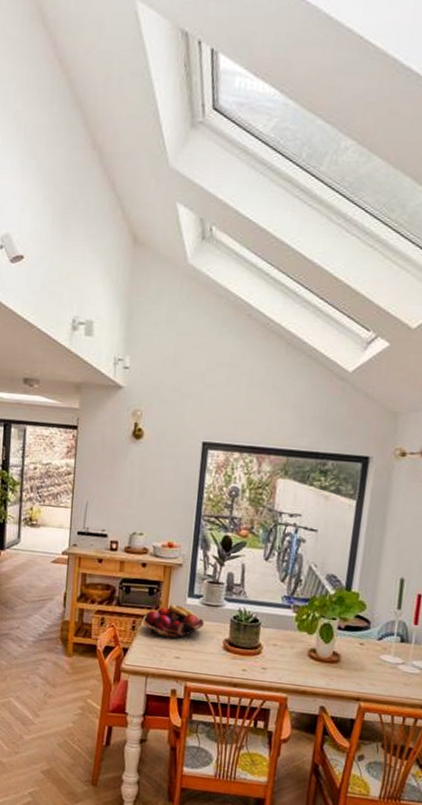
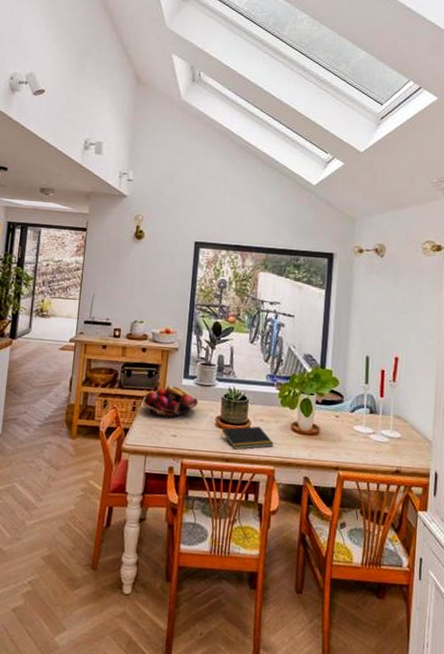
notepad: none [228,651,288,675] -> present [221,426,274,450]

